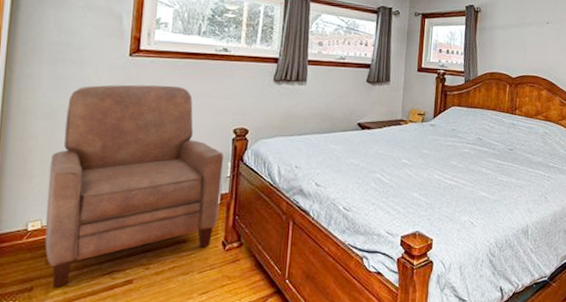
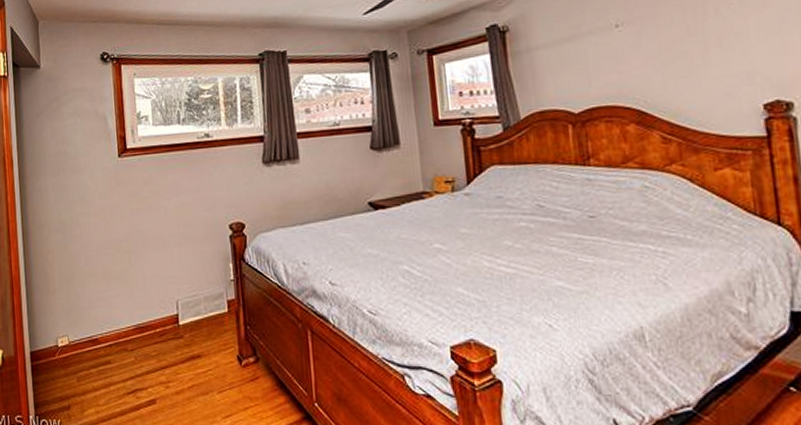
chair: present [45,84,225,288] -> none [67,183,229,407]

